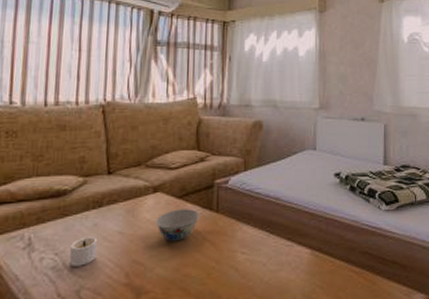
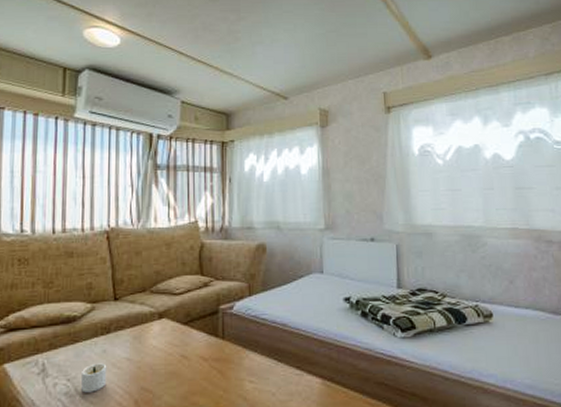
bowl: present [155,209,199,242] -> none [162,335,205,369]

